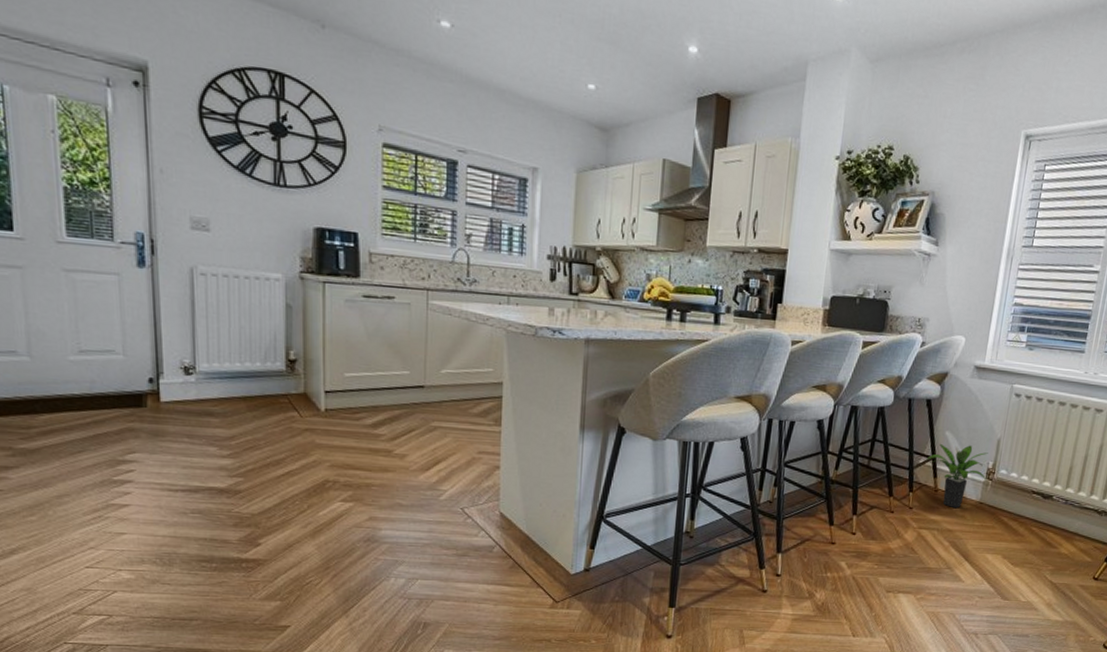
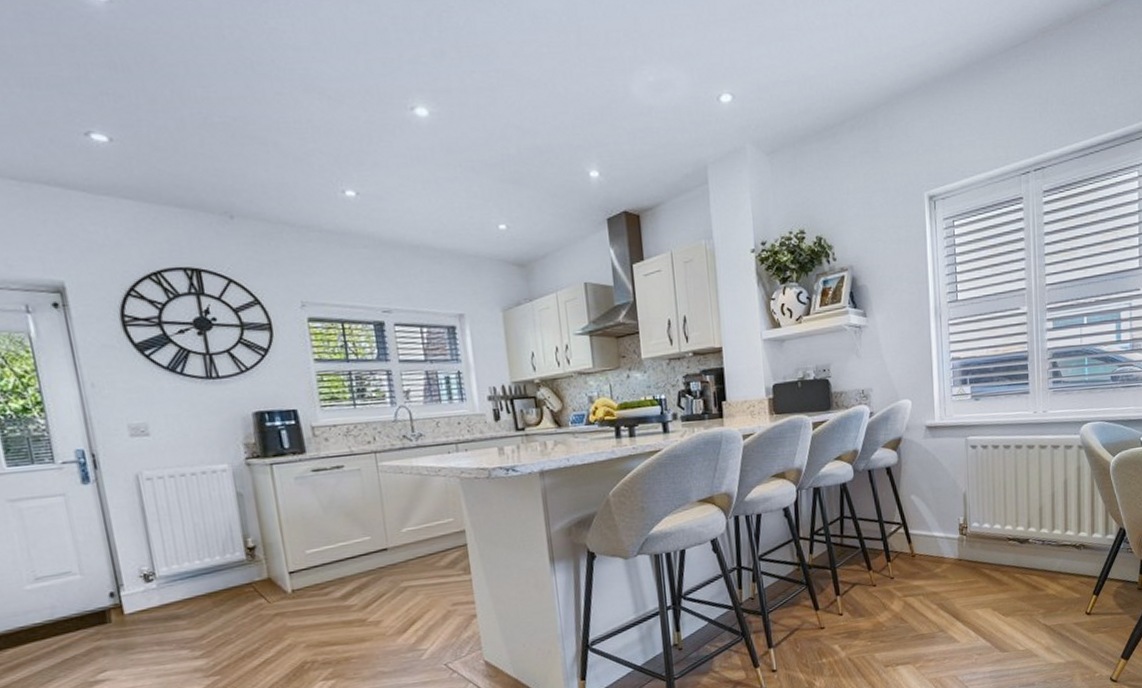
potted plant: present [926,443,988,509] -> none [897,504,961,570]

